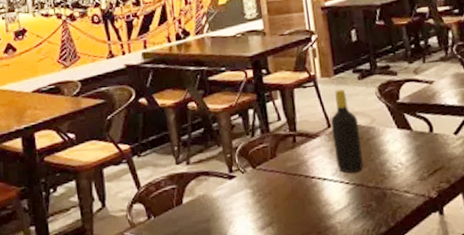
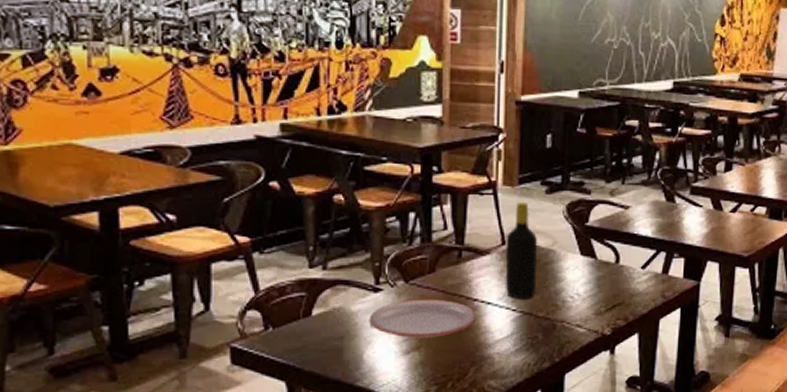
plate: none [228,180,317,216] -> present [369,299,477,338]

